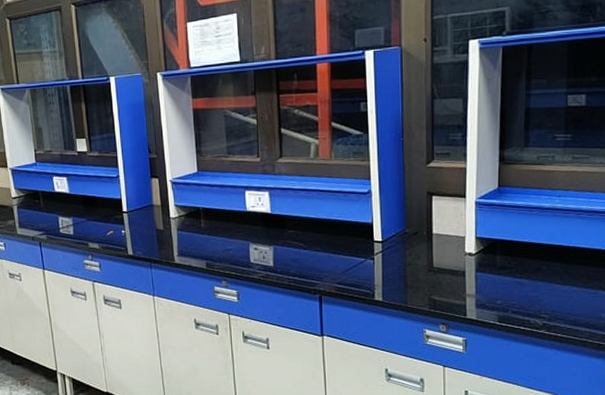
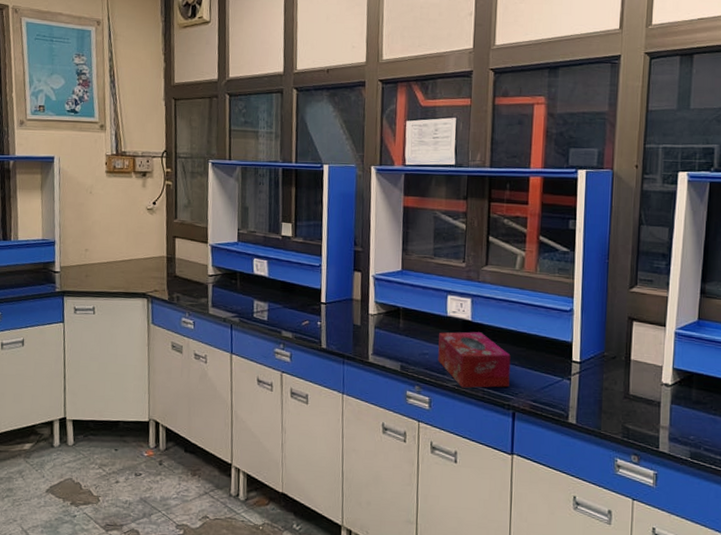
tissue box: none [241,223,314,278] -> present [438,332,511,388]

